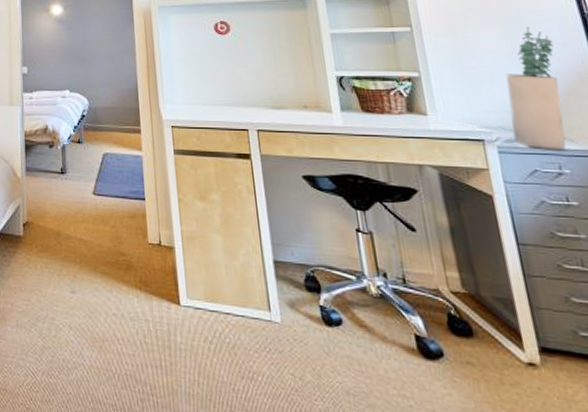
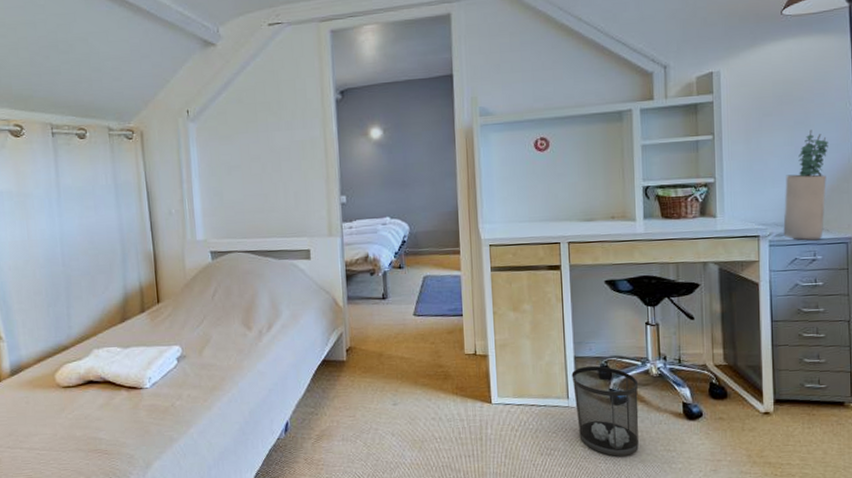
waste bin: none [272,273,364,396] -> present [571,365,639,457]

